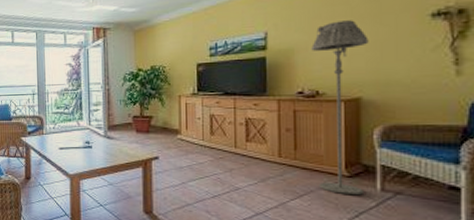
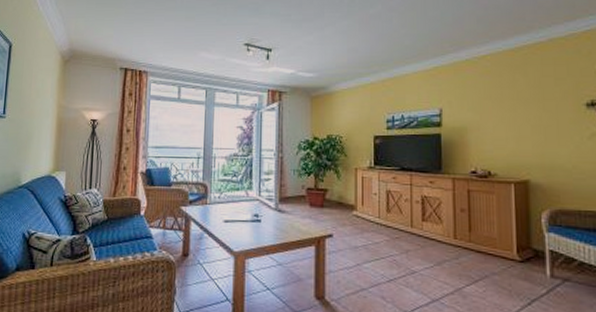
floor lamp: present [311,20,369,195] -> none [483,104,534,281]

